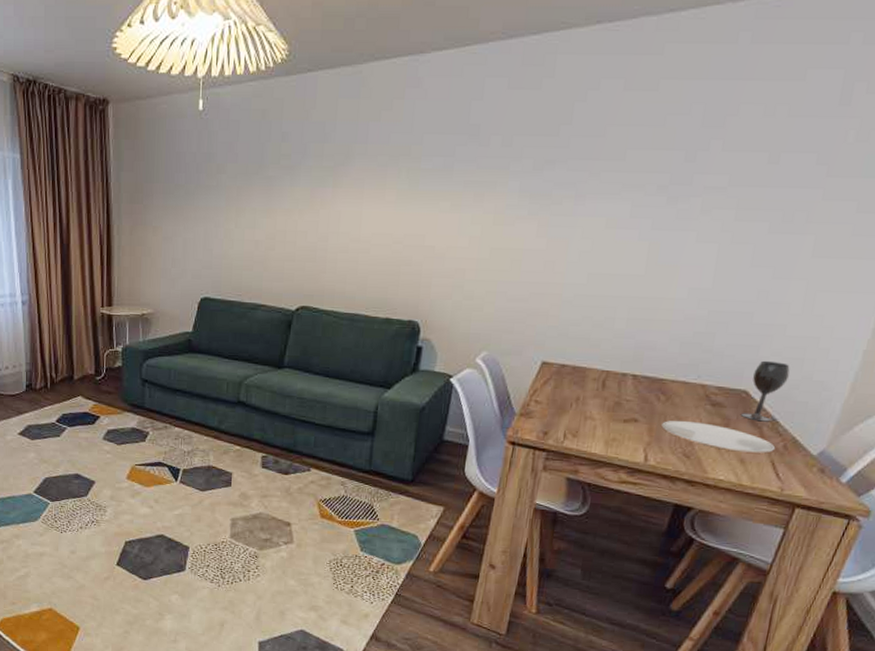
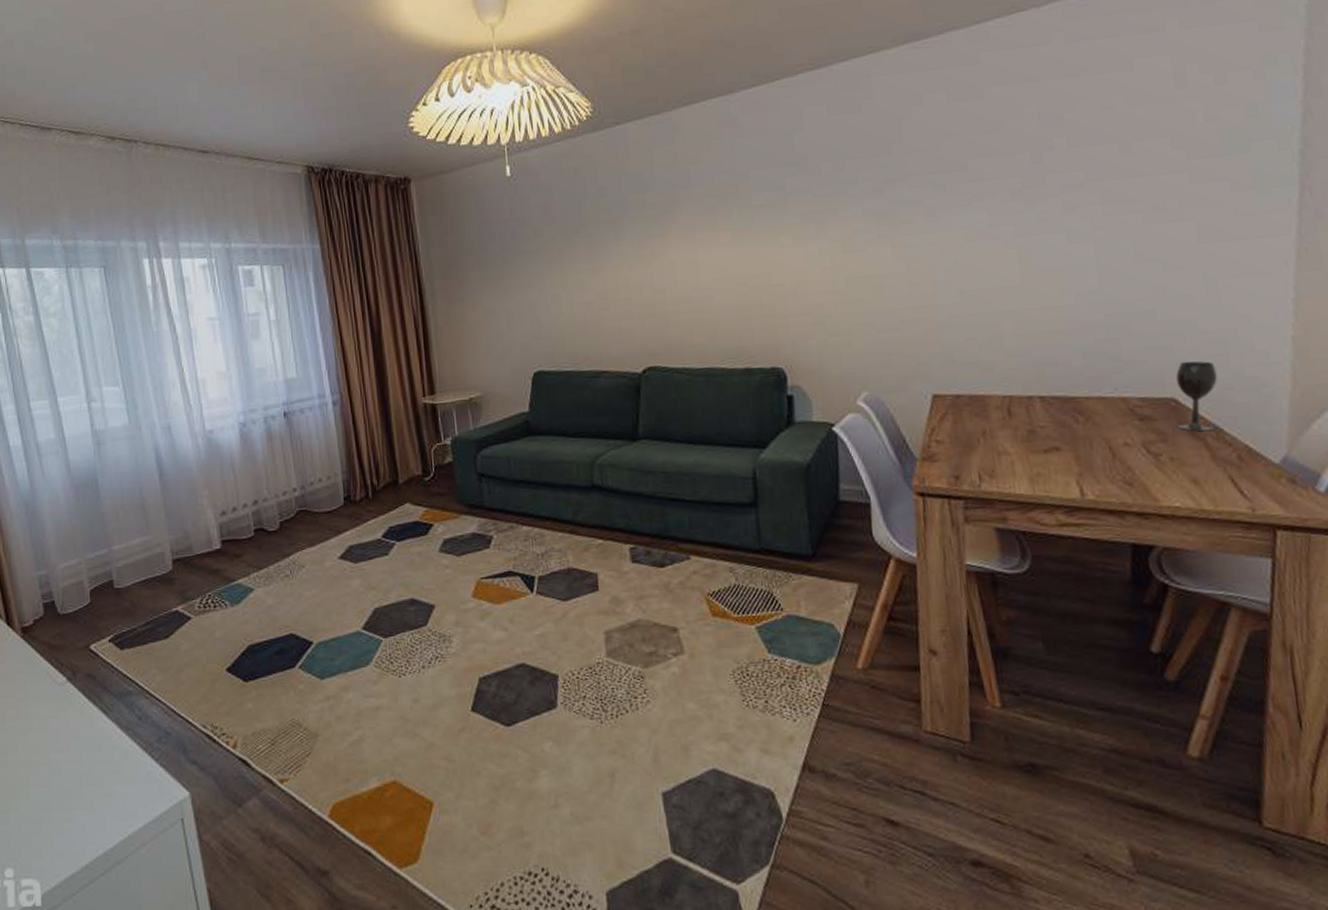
plate: present [662,420,776,453] -> none [1089,441,1229,471]

